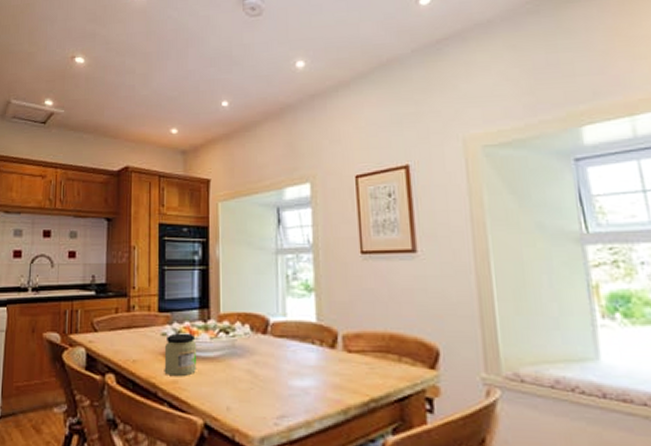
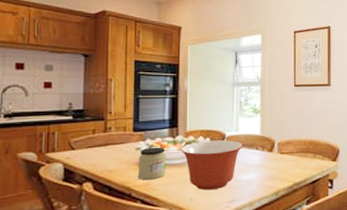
mixing bowl: none [213,328,293,398] -> present [181,140,243,191]

